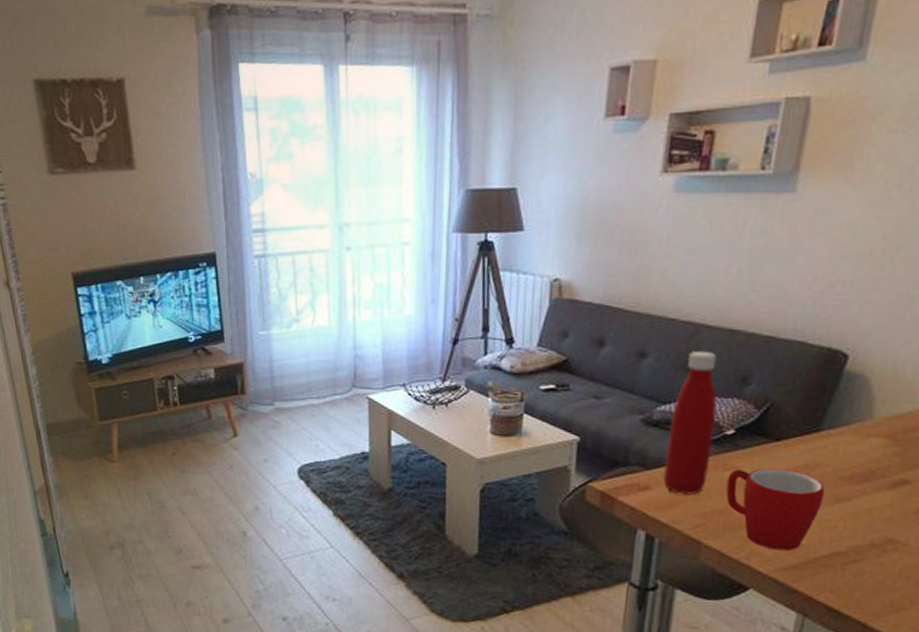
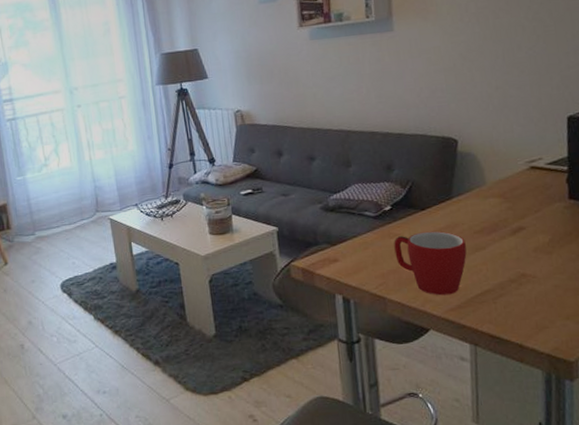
bottle: present [663,350,717,495] -> none [342,150,379,262]

